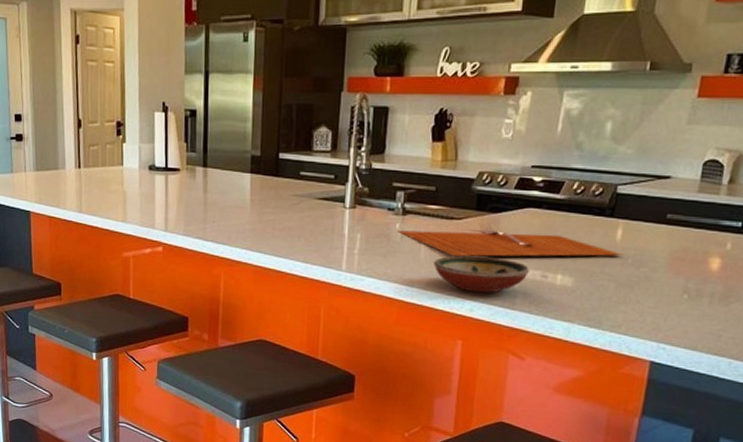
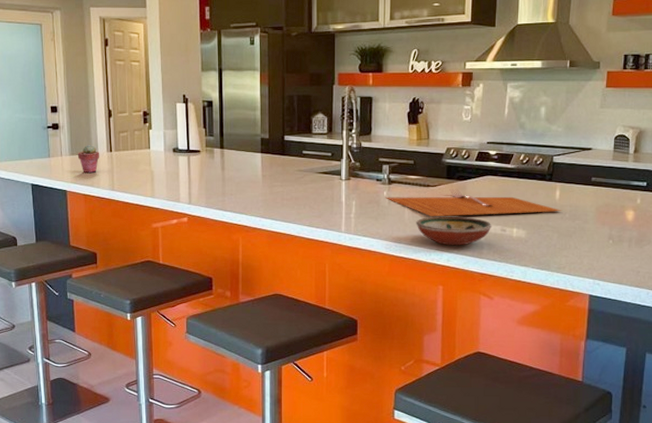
potted succulent: none [42,158,67,192] -> present [77,144,100,173]

